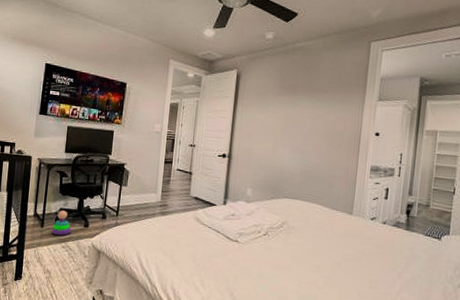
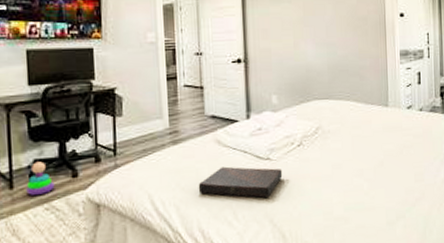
book: none [175,240,247,274] -> present [198,166,283,199]

